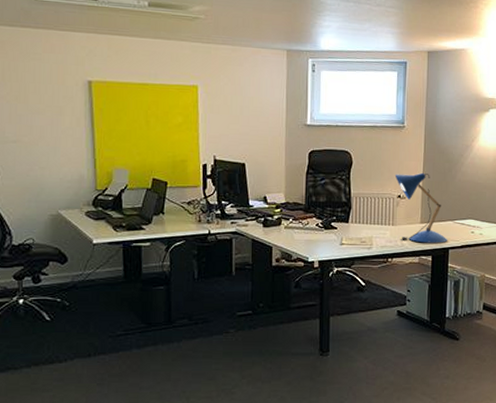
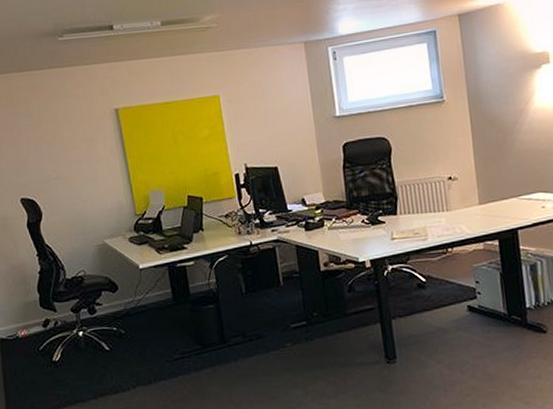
desk lamp: present [394,172,447,243] -> none [441,148,514,227]

